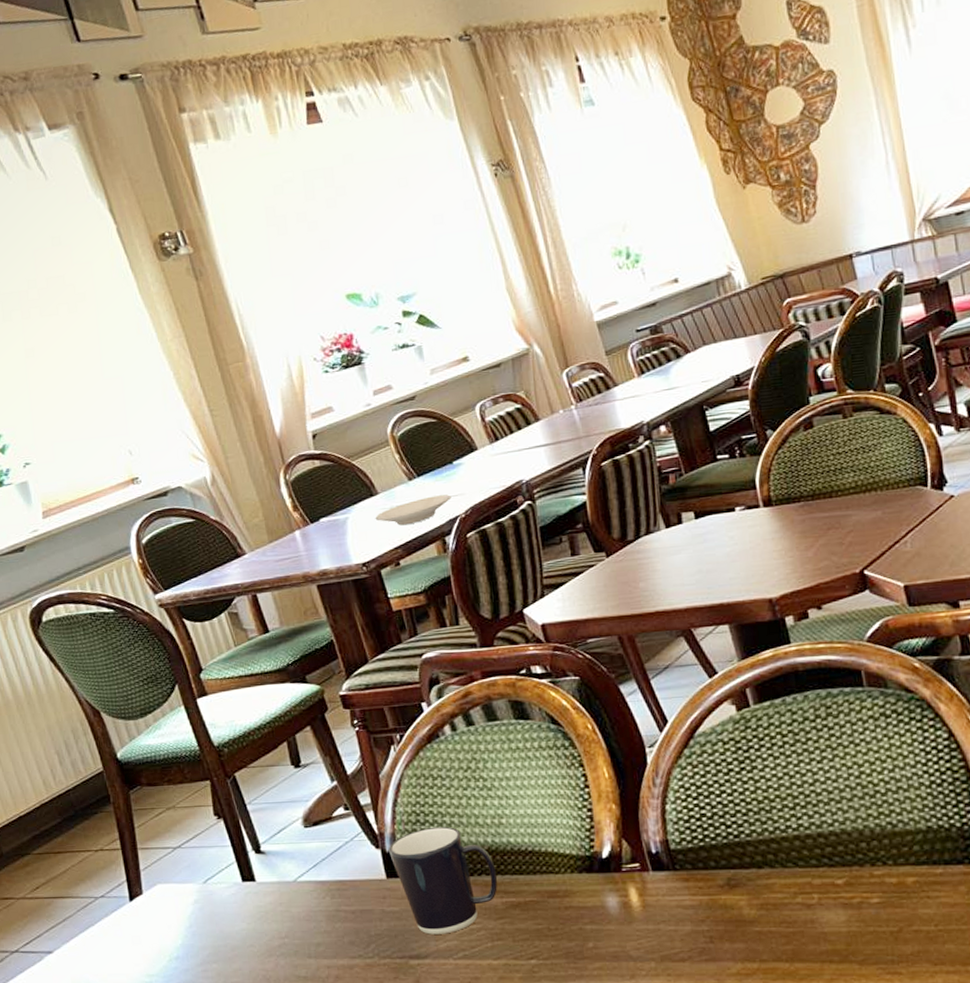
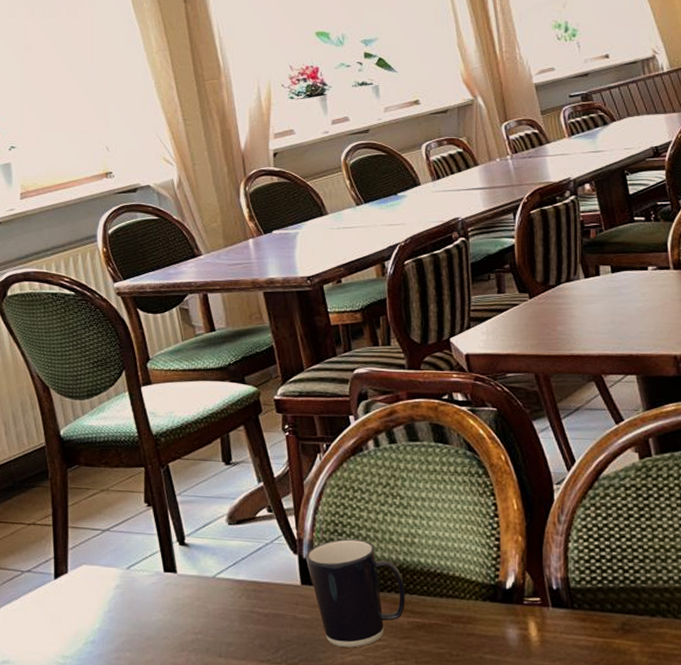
saucer: present [375,495,451,526] -> none [322,222,393,246]

